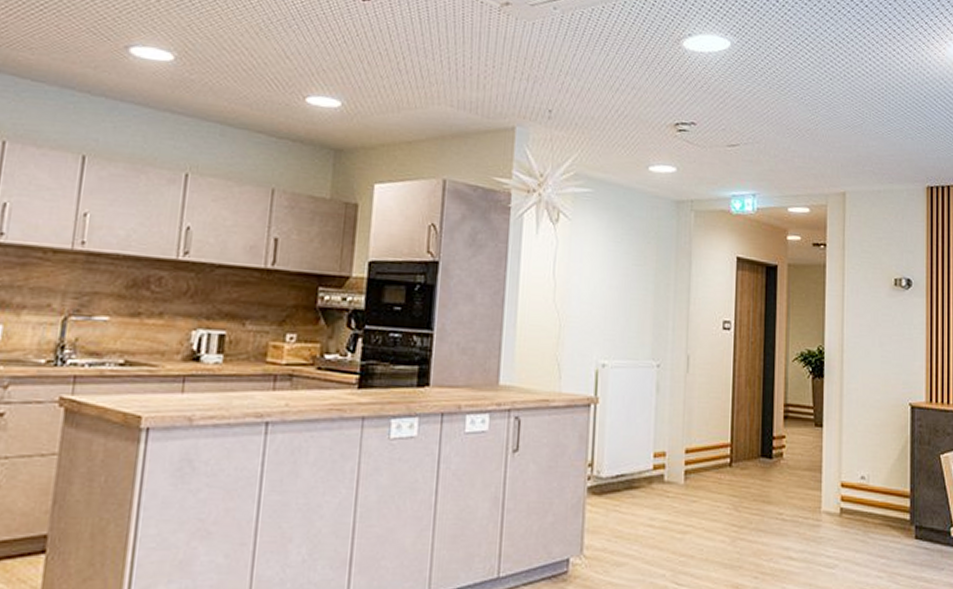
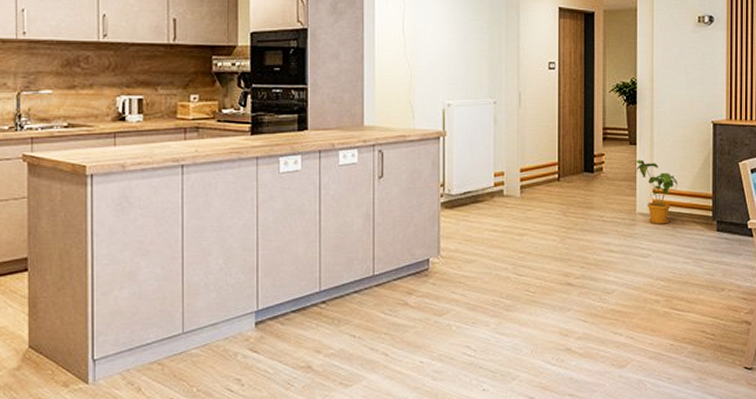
house plant: none [822,445,871,527] -> present [636,159,678,224]

